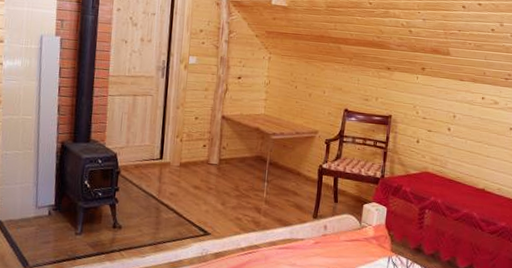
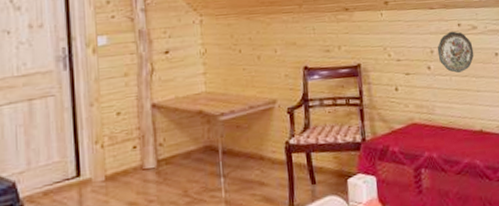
decorative plate: none [459,102,492,138] -> present [437,31,474,73]

